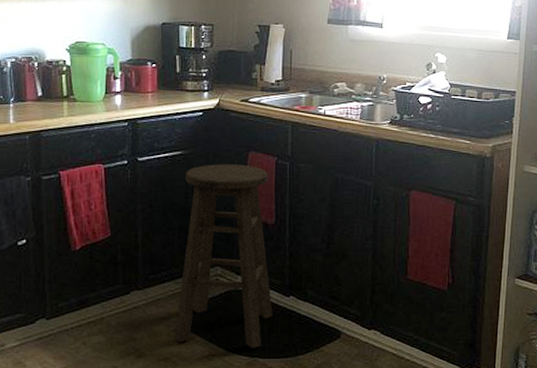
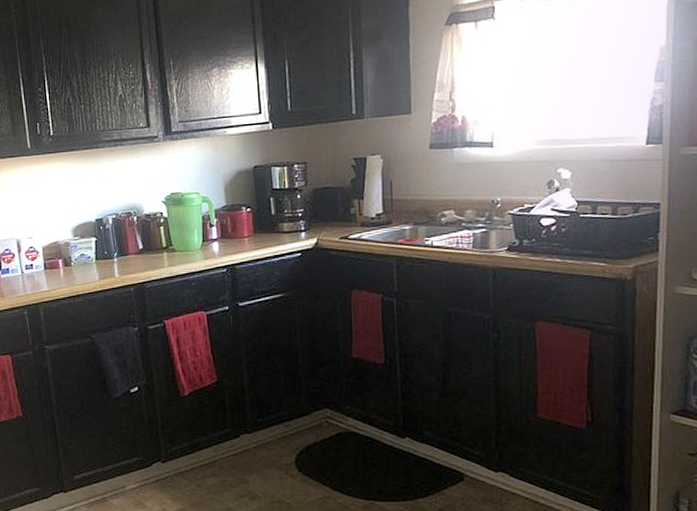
bar stool: present [174,164,273,349] -> none [286,304,388,492]

